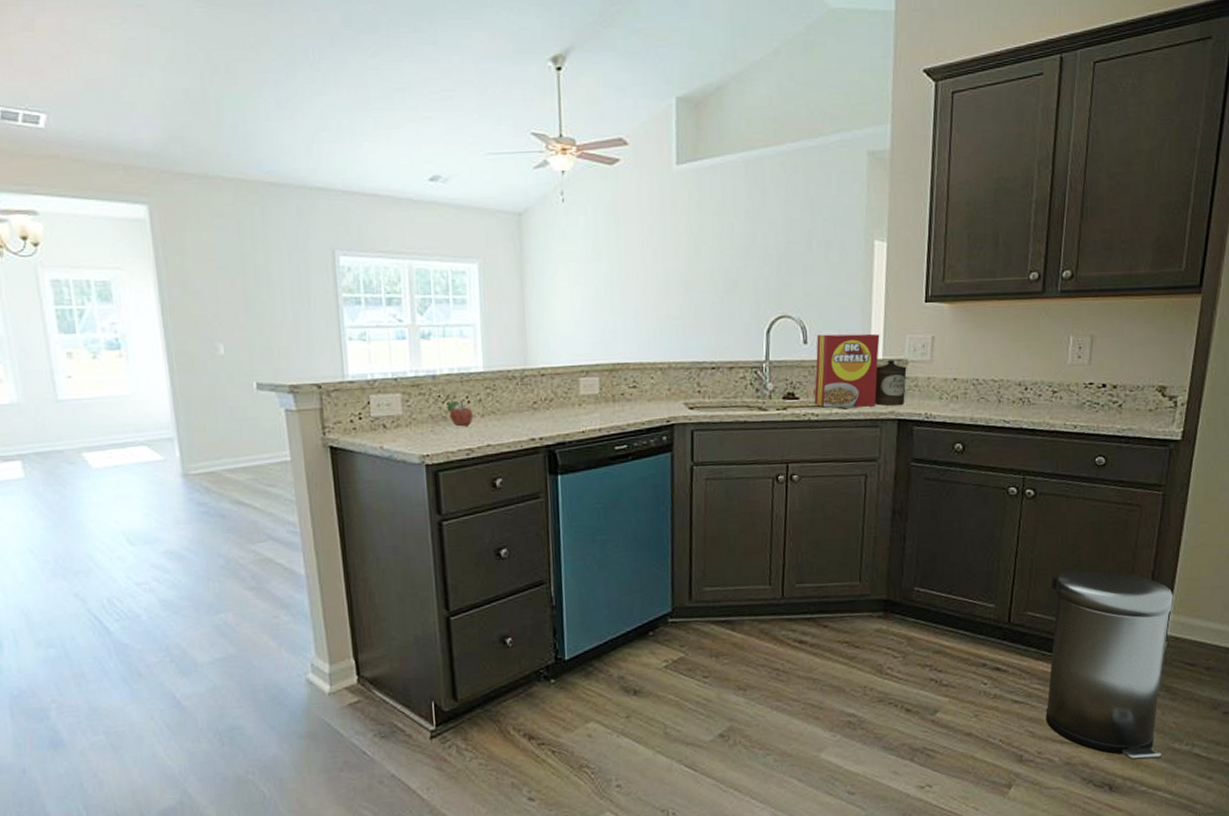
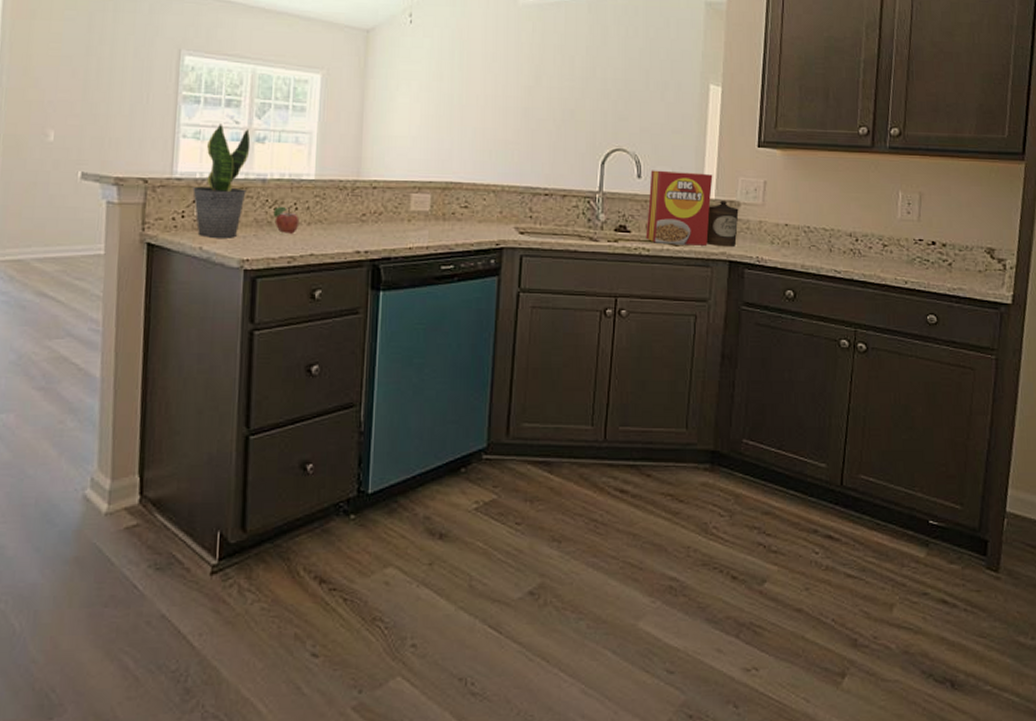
potted plant: none [366,323,418,437] -> present [193,124,251,238]
pedal bin: present [1045,569,1173,761] -> none [881,433,1011,654]

